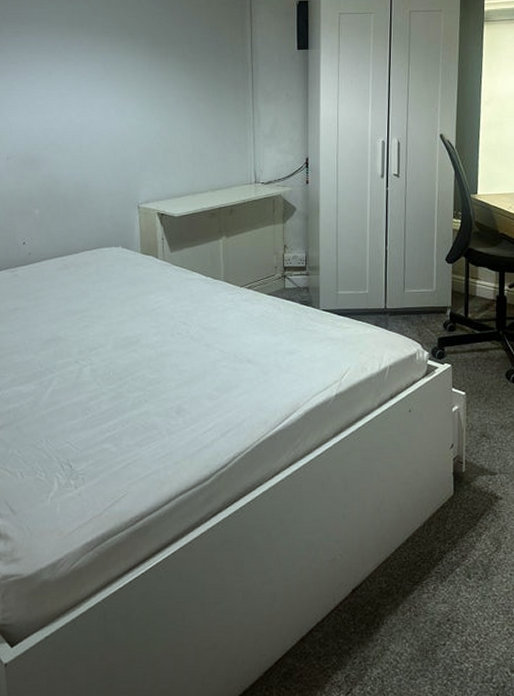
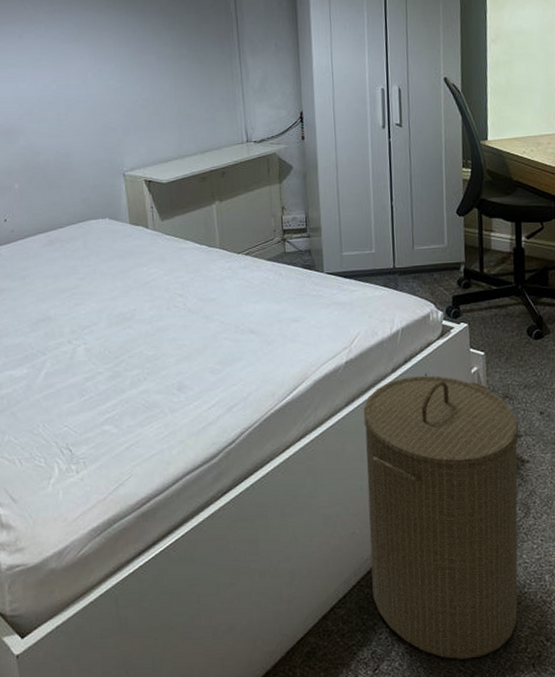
laundry hamper: none [349,411,494,686] -> present [363,375,519,659]

